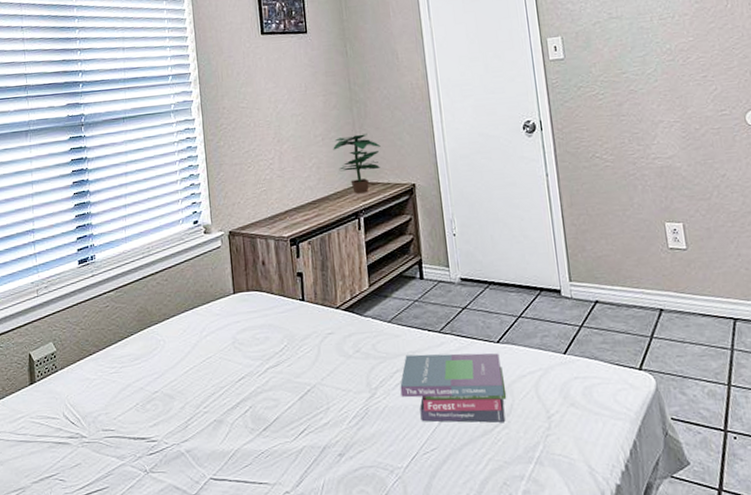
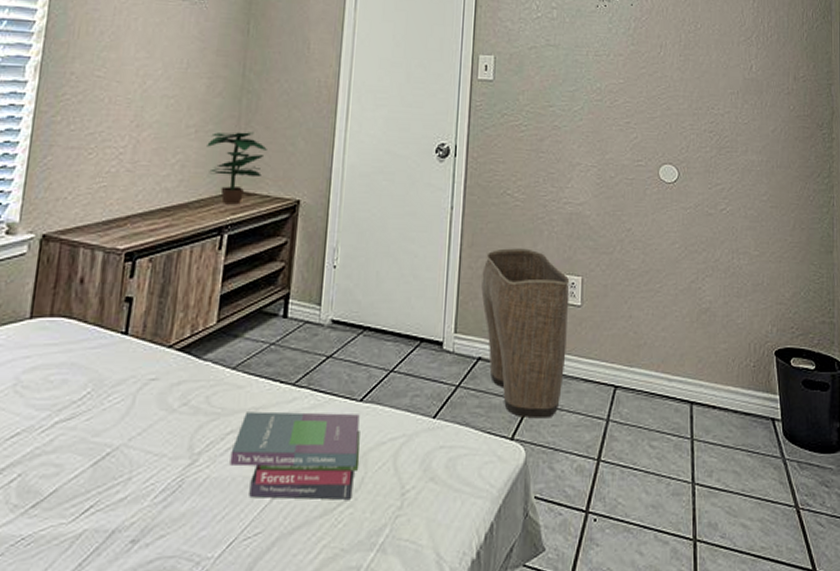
laundry basket: none [585,203,681,351] -> present [481,248,570,419]

